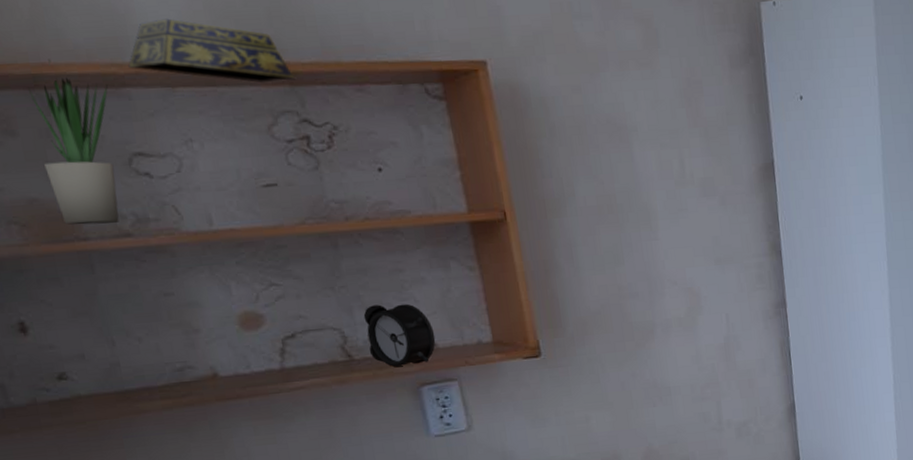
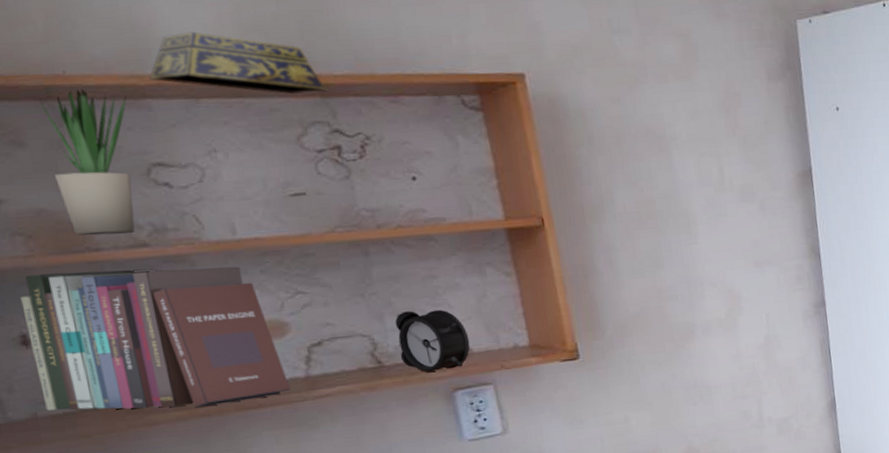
books: none [17,257,267,397] -> present [20,266,291,411]

